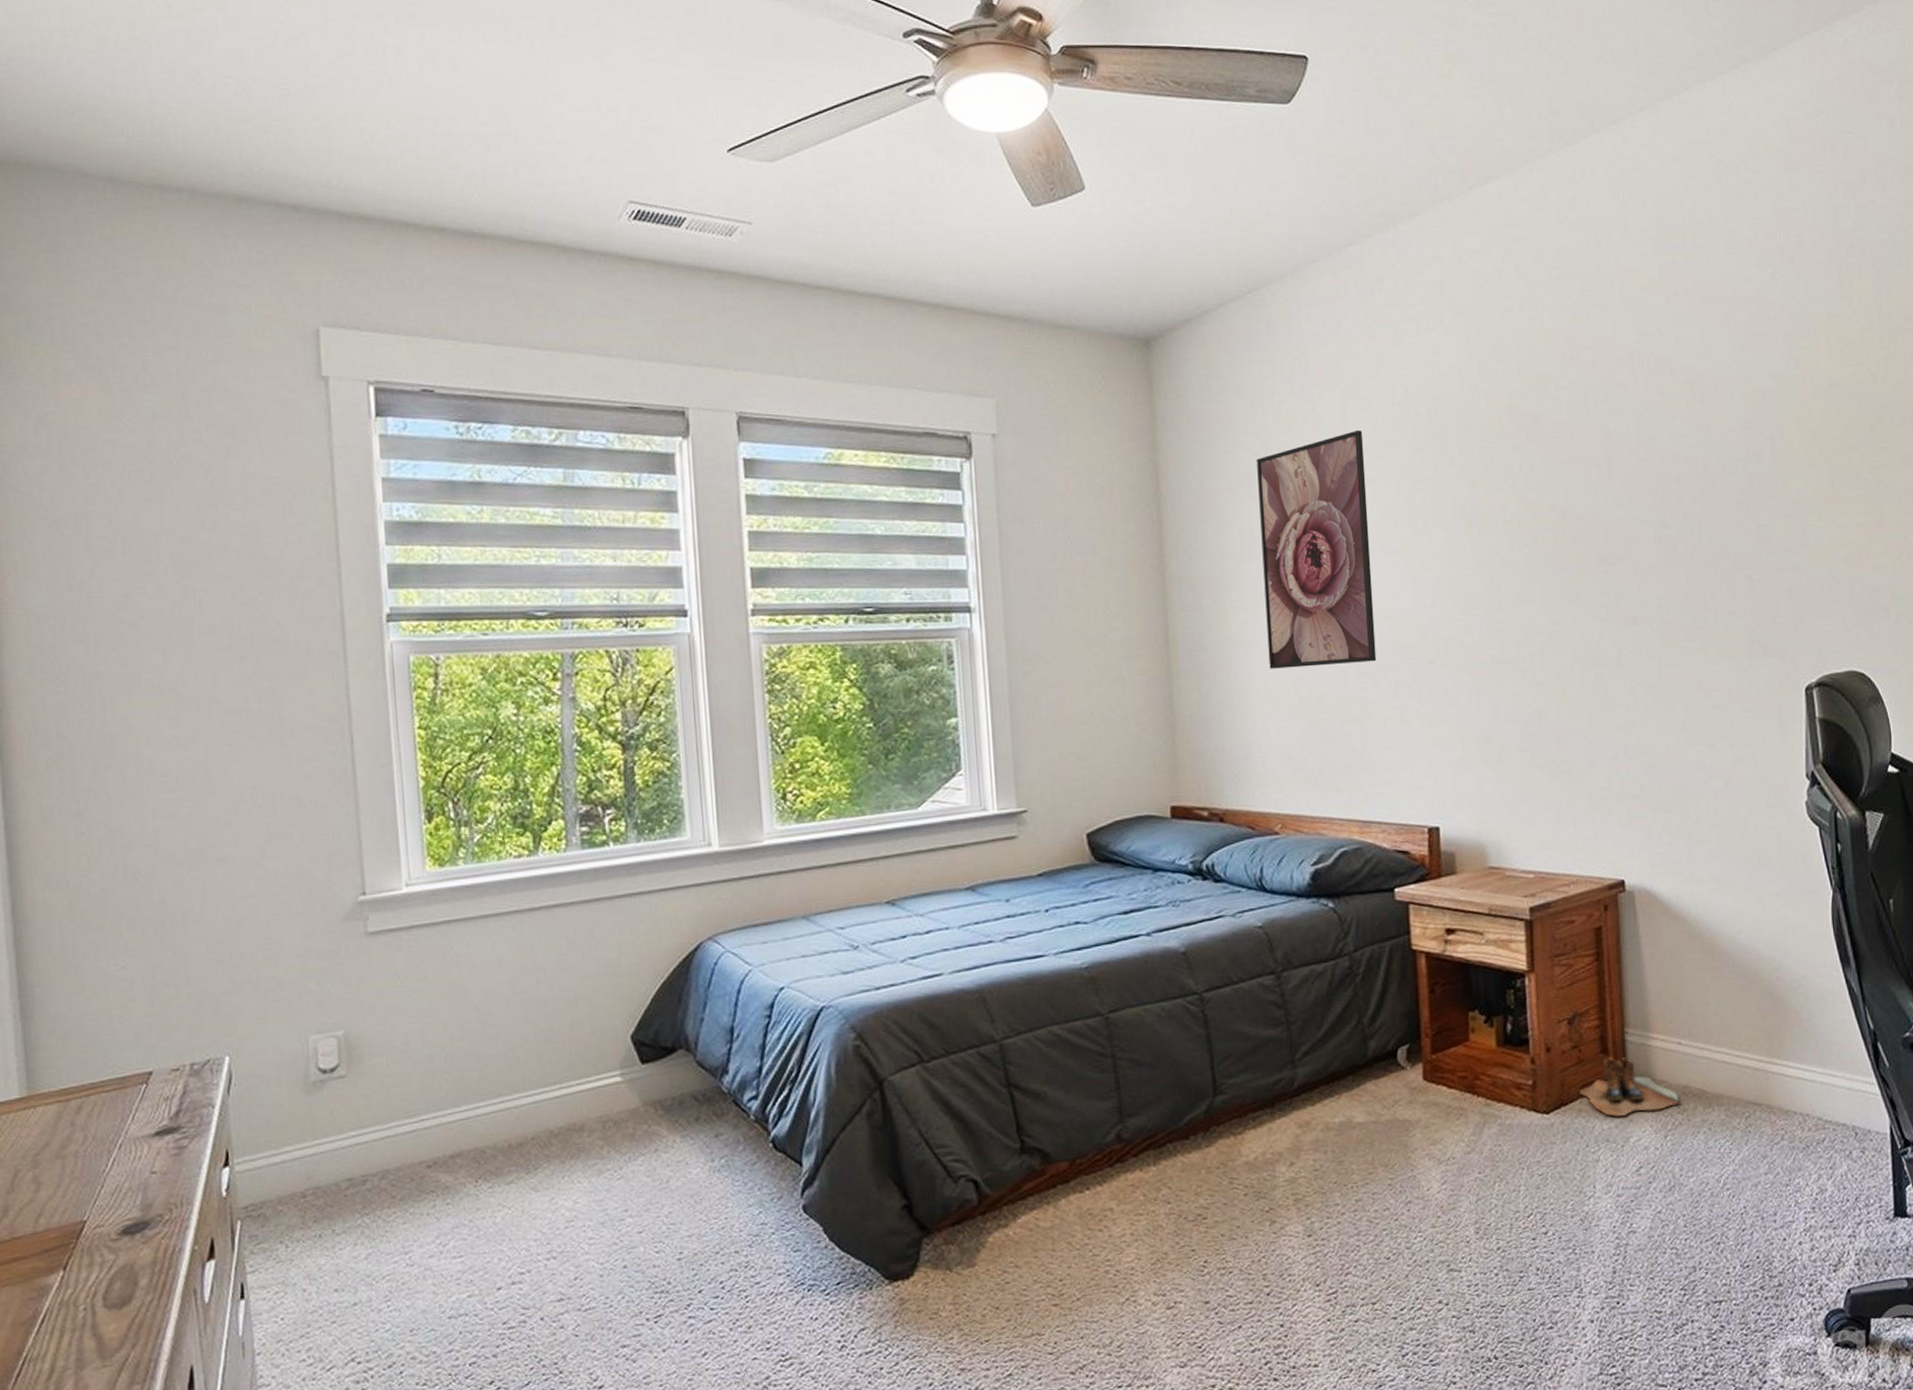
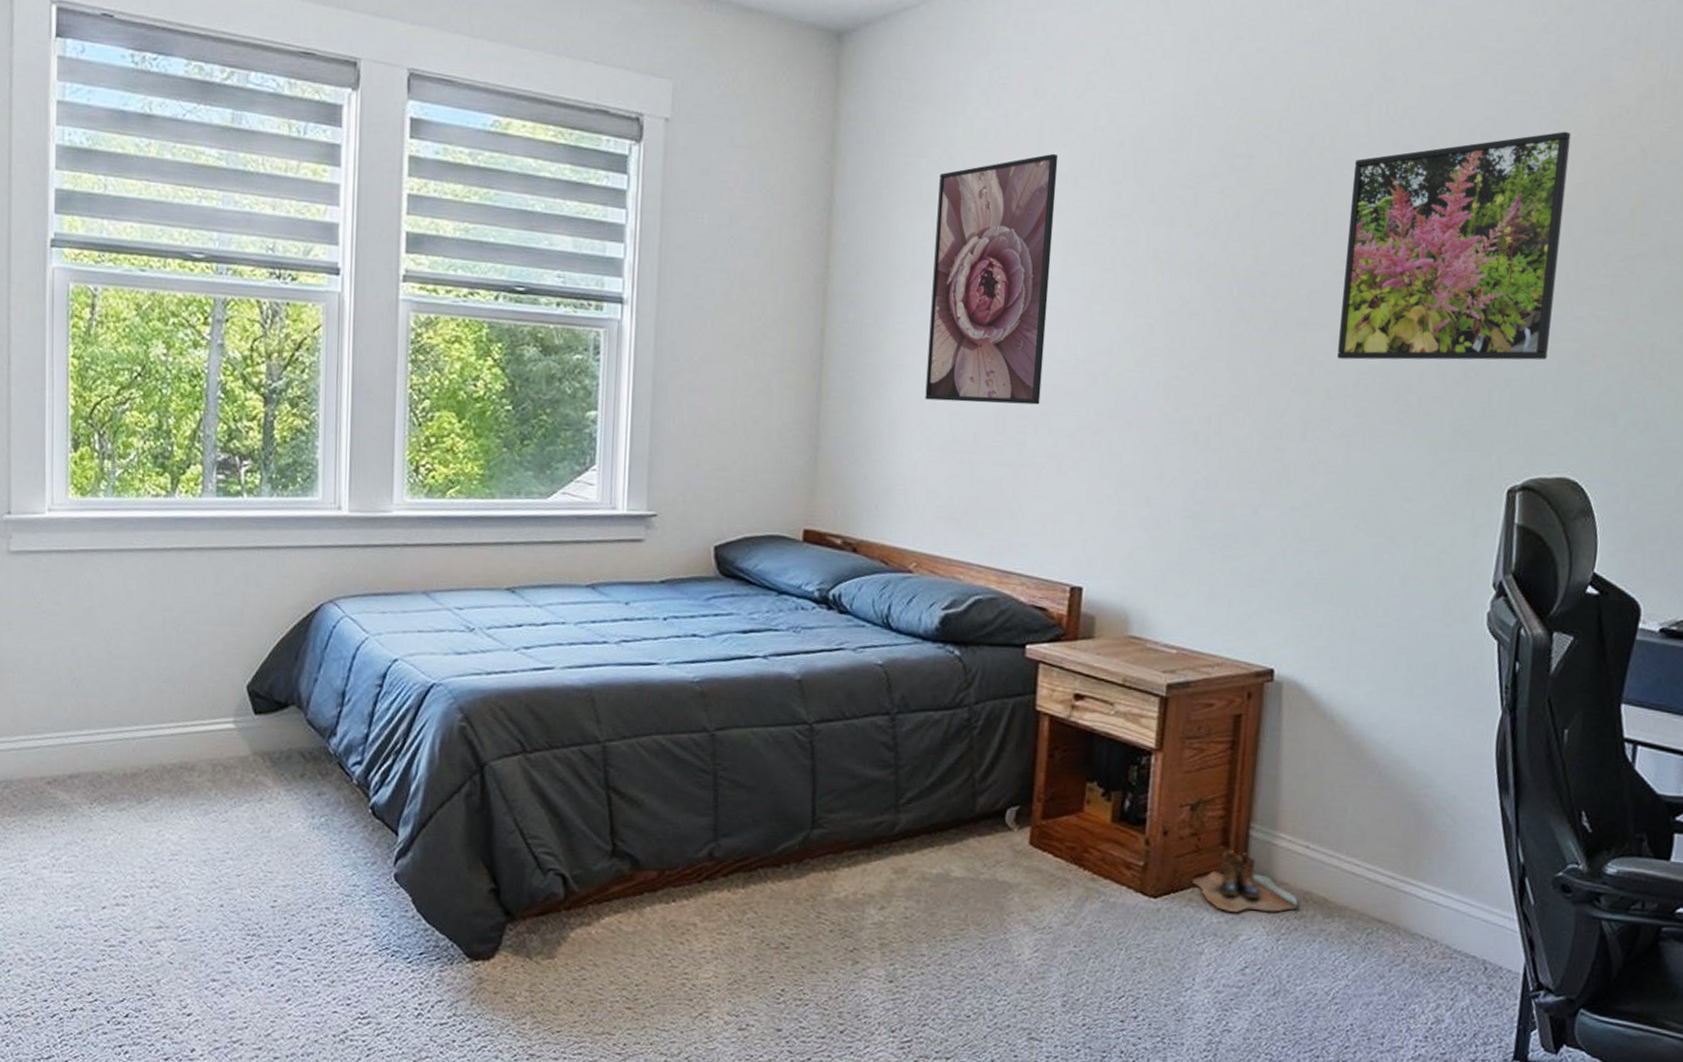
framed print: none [1627,364,1820,587] -> present [1337,131,1571,360]

